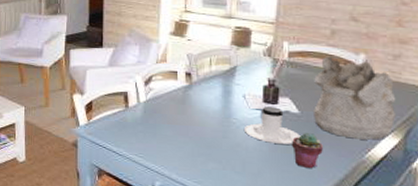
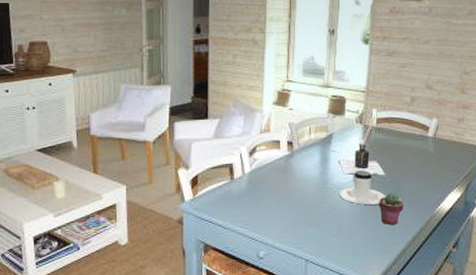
mineral sample: present [314,56,396,140] -> none [397,121,460,195]

